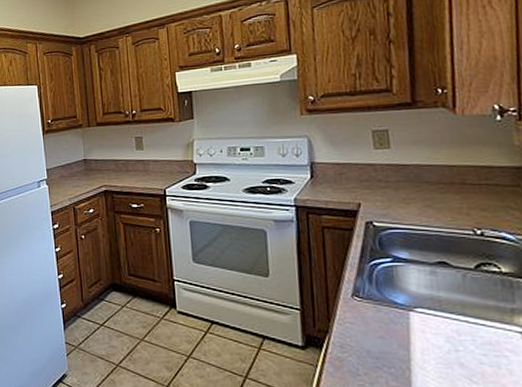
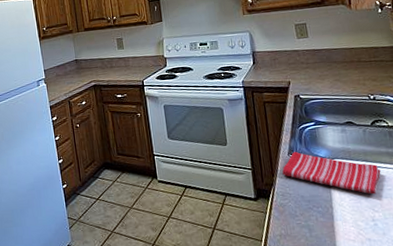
dish towel: none [342,293,486,360] -> present [282,151,381,195]

